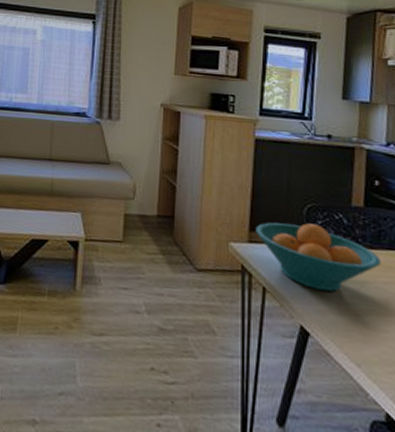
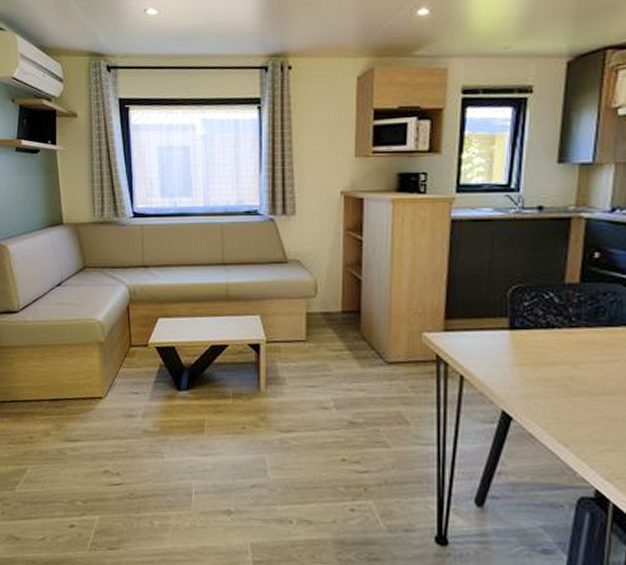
fruit bowl: present [256,222,382,292] -> none [452,306,598,374]

